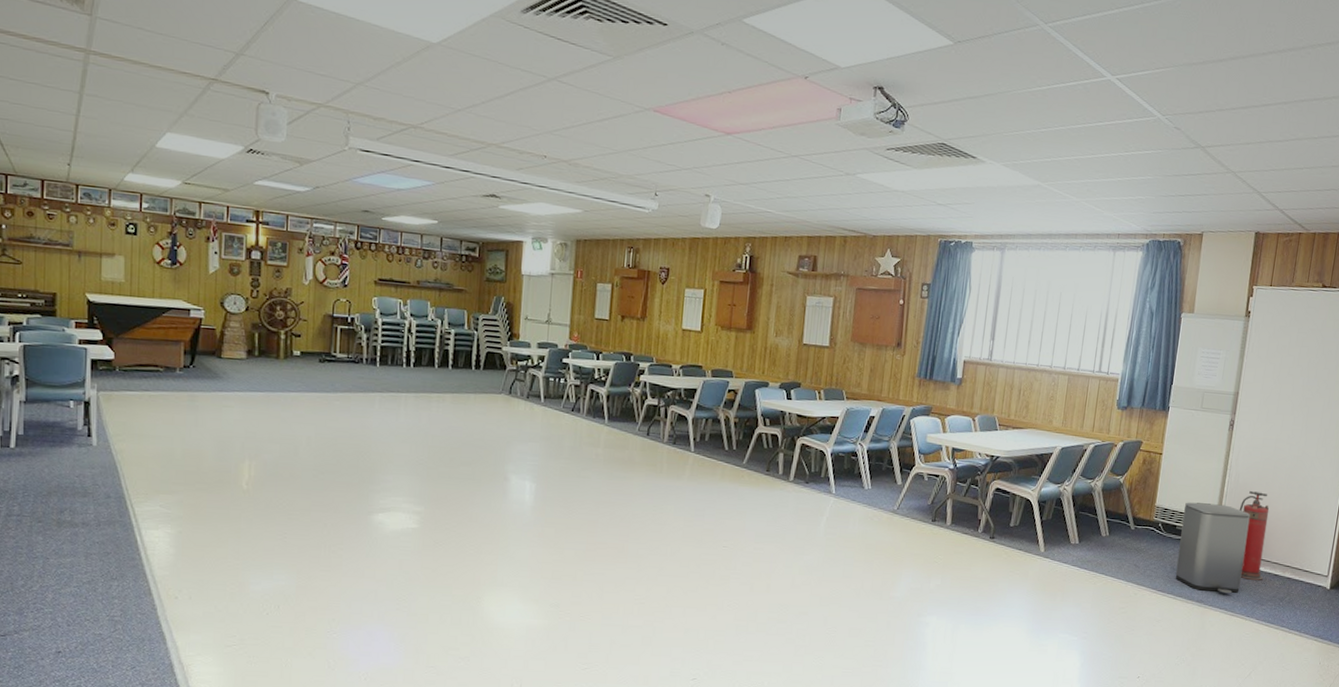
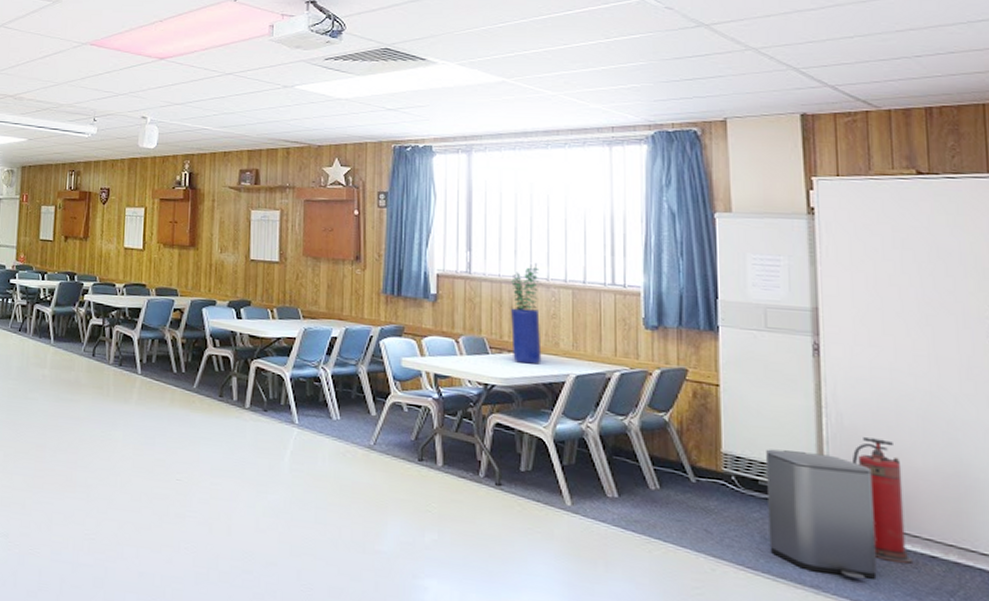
vase: none [1016,352,1046,439] -> present [511,263,542,365]

